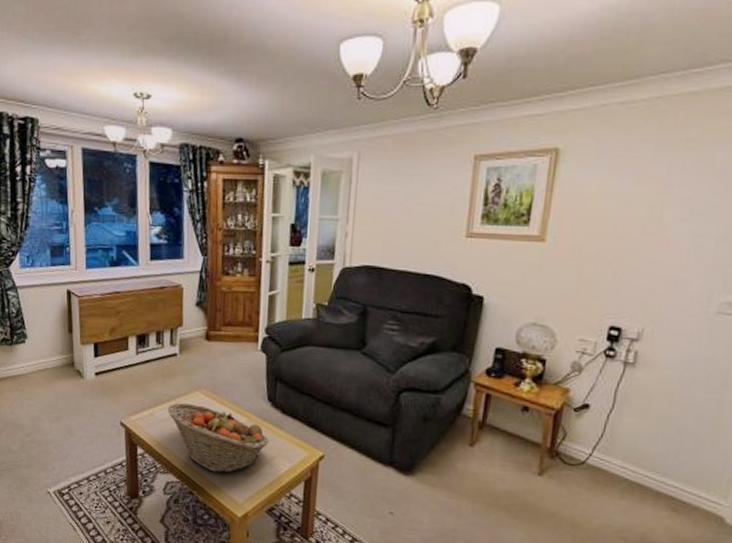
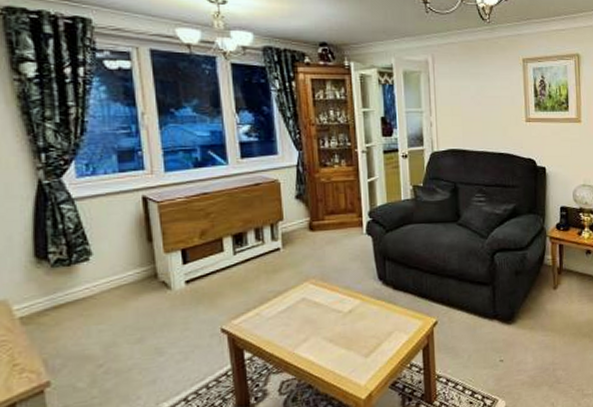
fruit basket: present [168,403,269,473] -> none [276,296,384,360]

